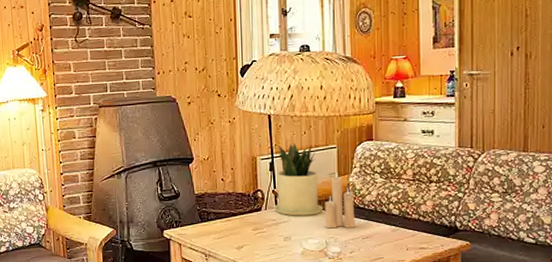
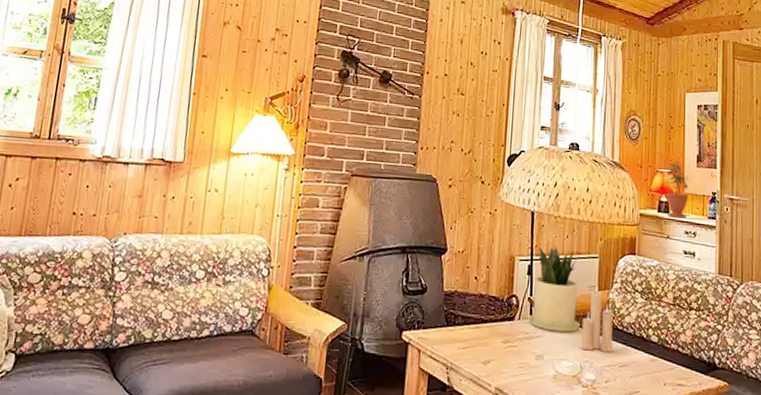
potted plant: none [397,44,426,101] -> present [662,159,689,219]

